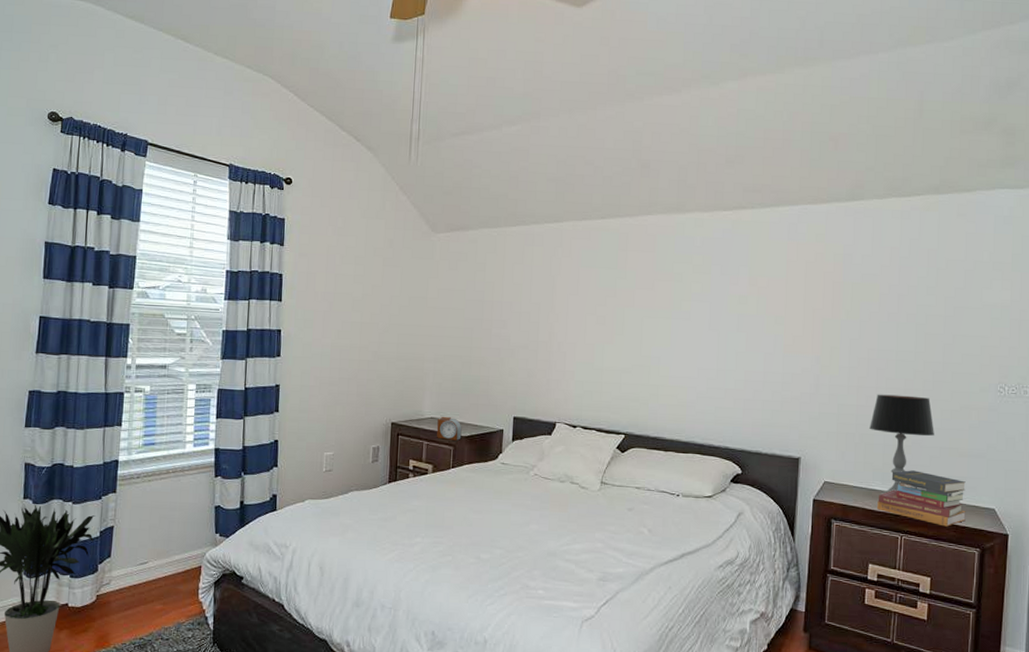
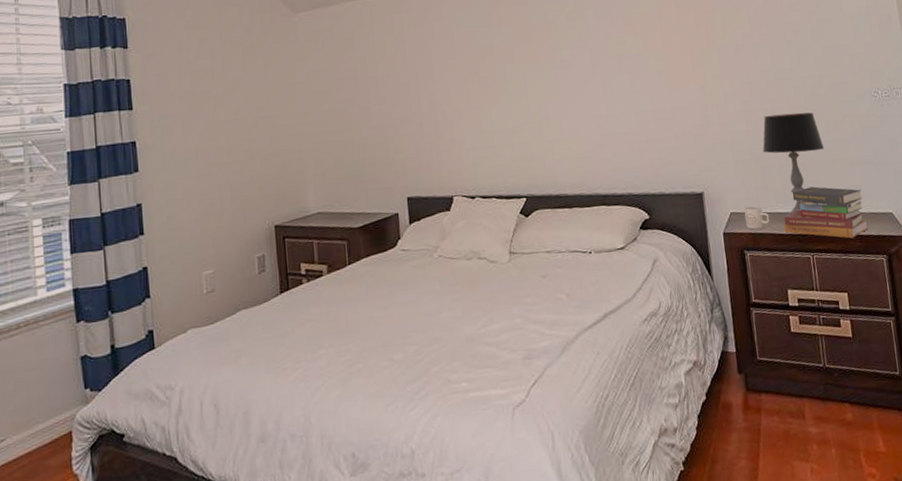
alarm clock: present [437,416,462,440] -> none [325,208,355,235]
mug: none [838,478,864,502] -> present [744,206,770,230]

